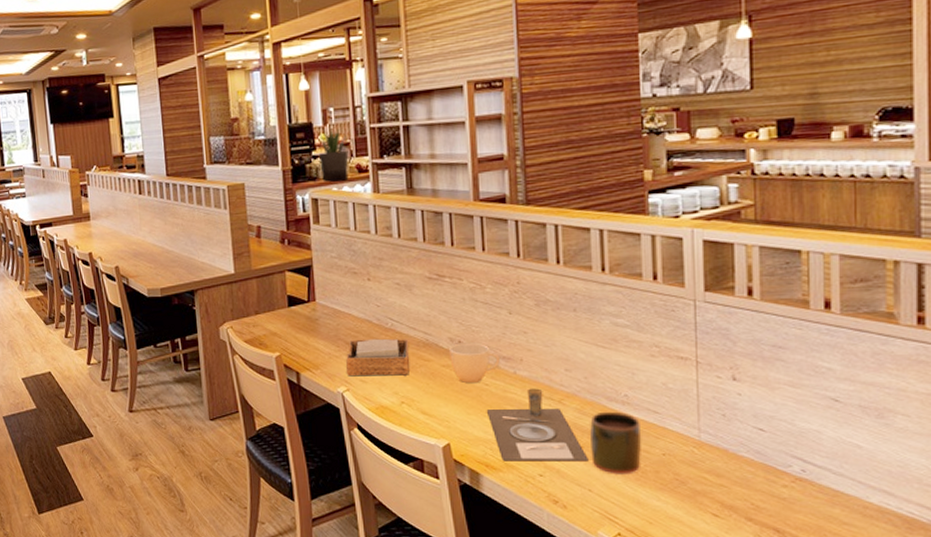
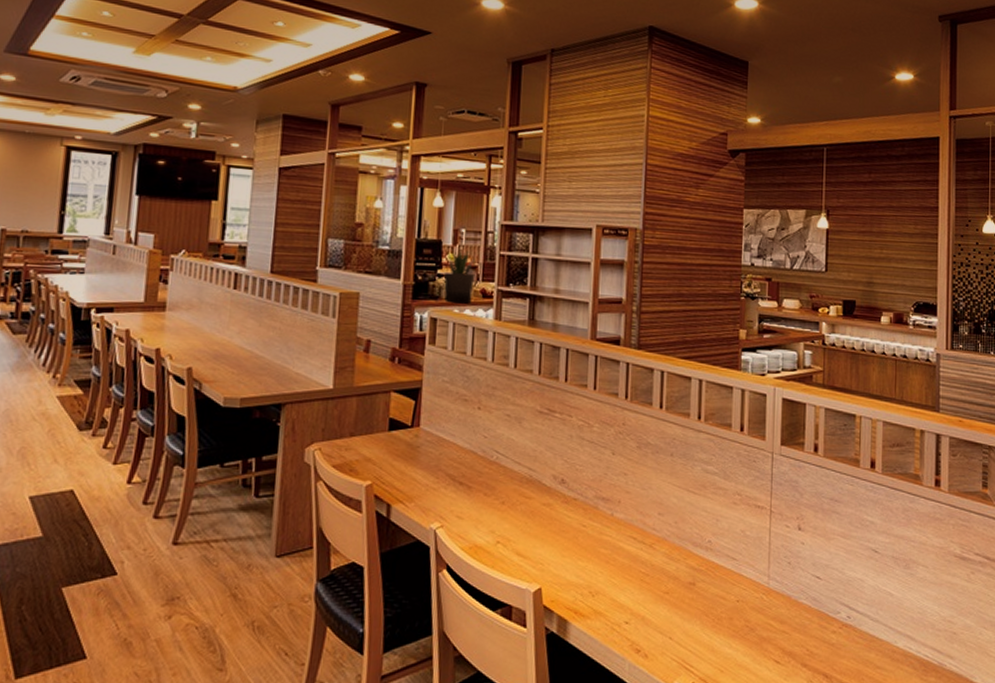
napkin holder: present [346,338,410,377] -> none [442,471,512,513]
cup: present [449,342,500,384] -> none [551,481,599,525]
place setting: present [486,388,588,460] -> none [581,531,672,607]
mug: present [590,411,642,473] -> none [674,557,721,620]

